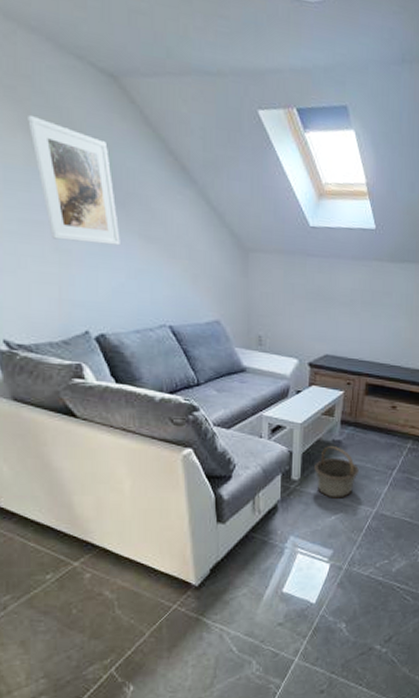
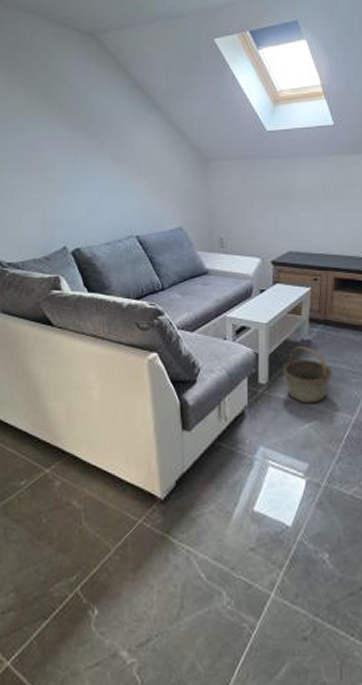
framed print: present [28,114,120,246] -> none [25,75,95,171]

